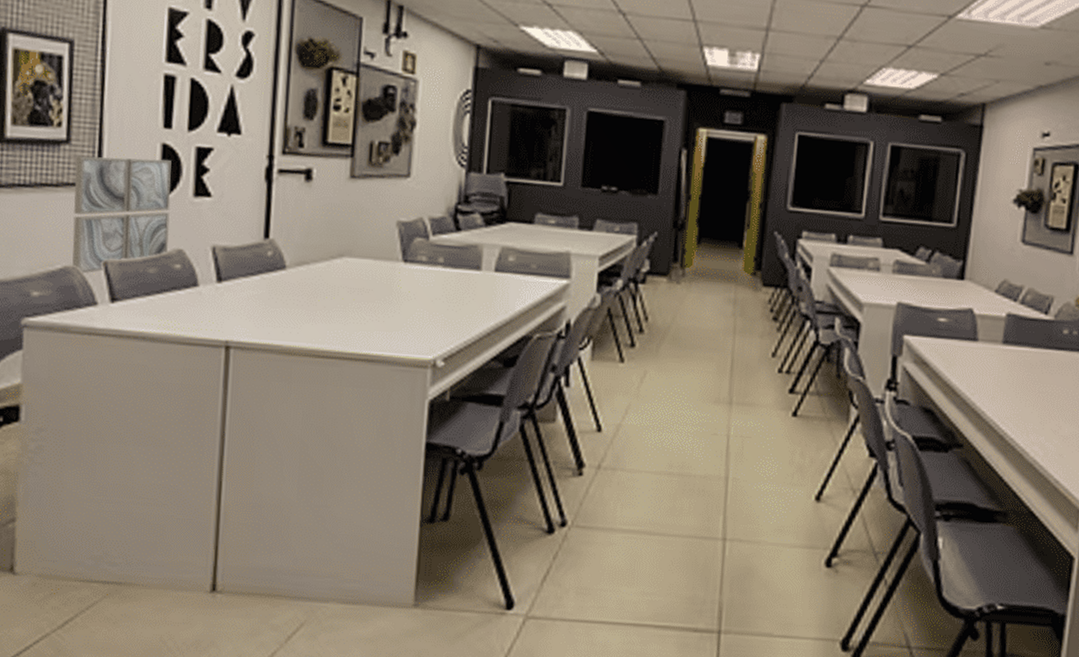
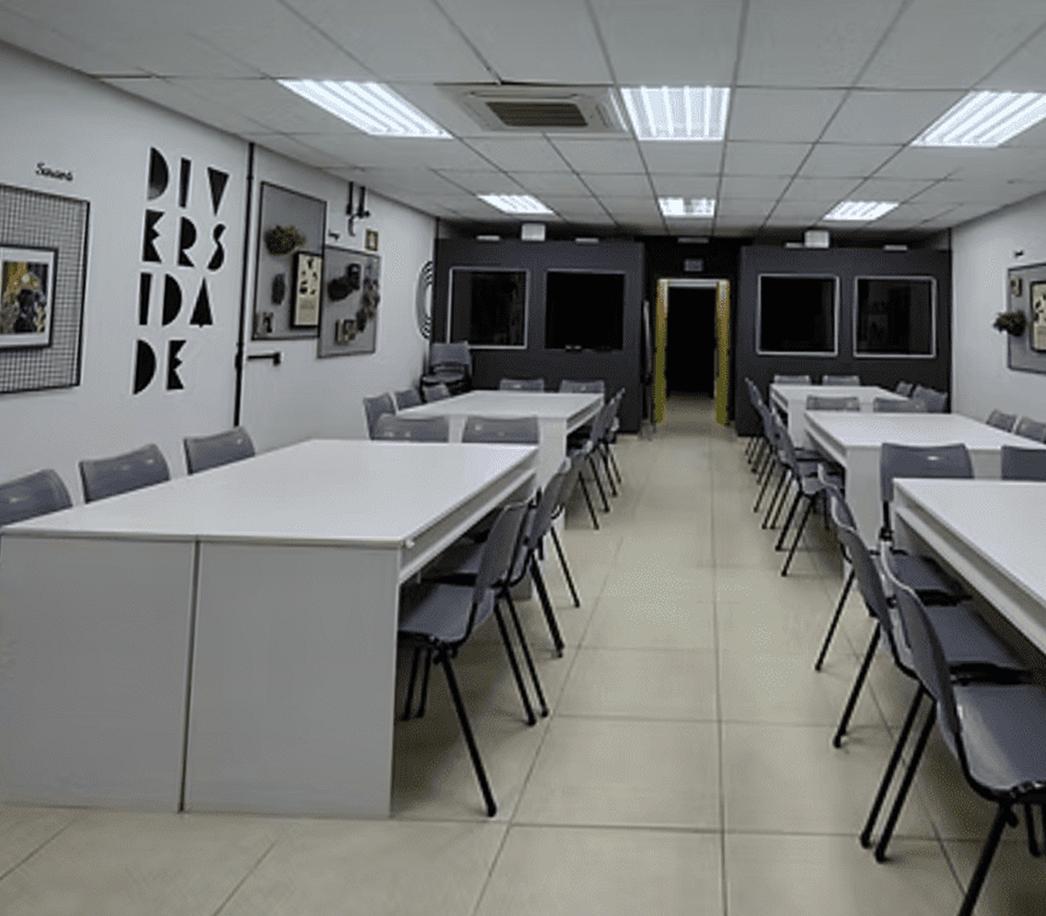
wall art: present [72,156,172,274] -> none [50,355,146,476]

